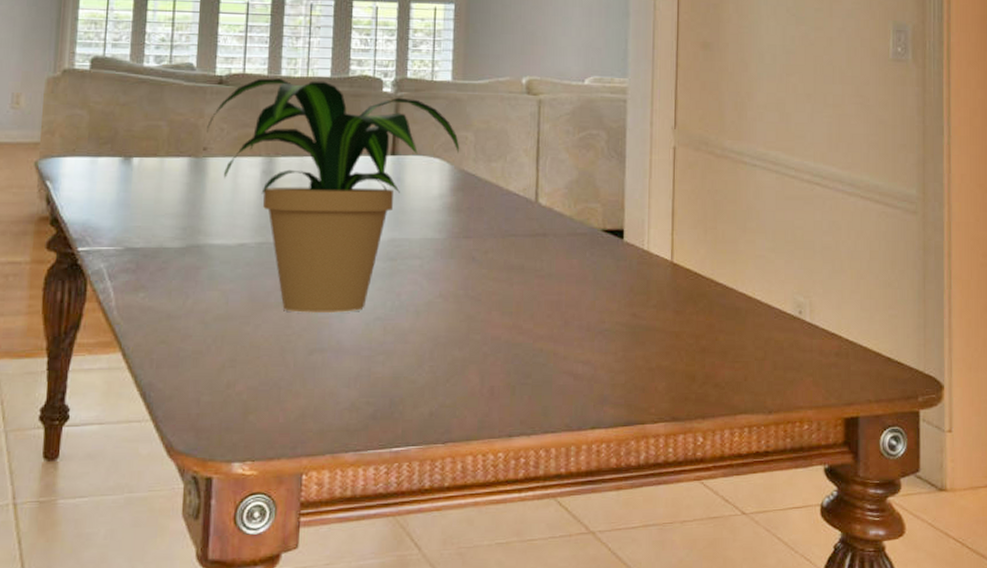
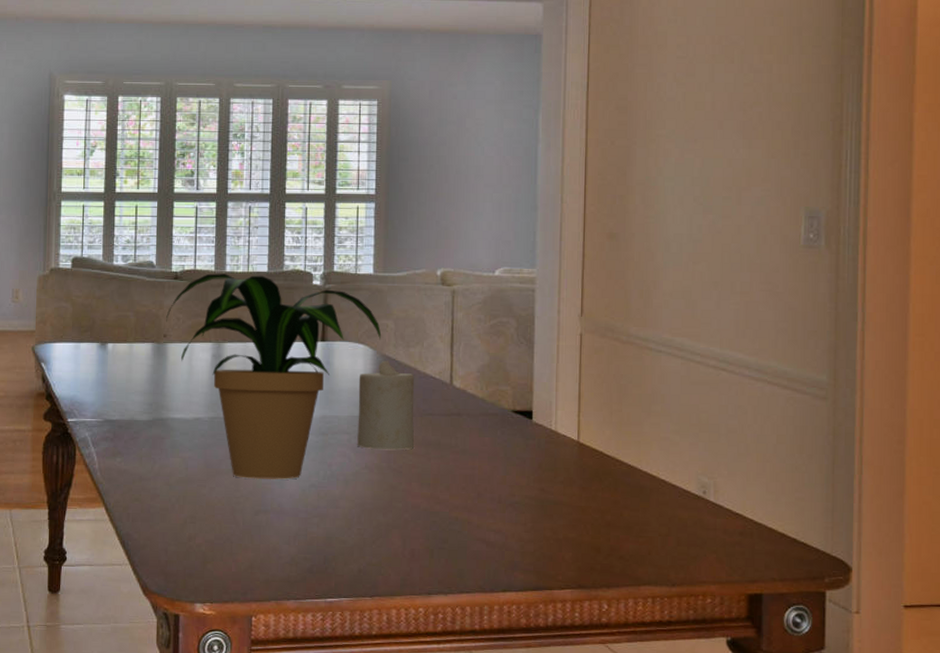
candle: none [430,176,497,276] -> present [357,360,415,450]

